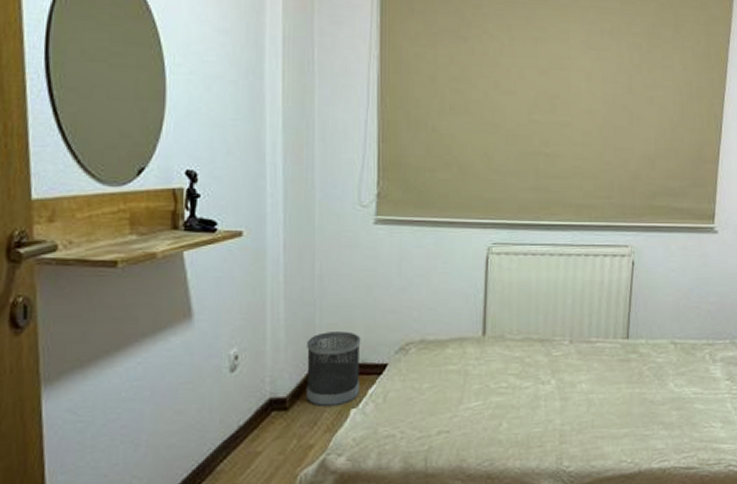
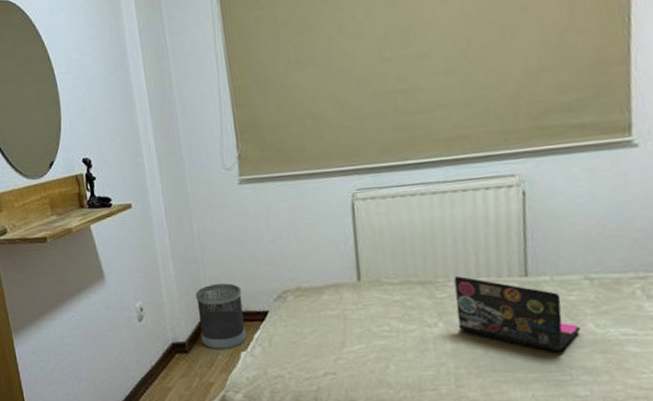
laptop: none [568,336,664,409] -> present [454,276,581,352]

